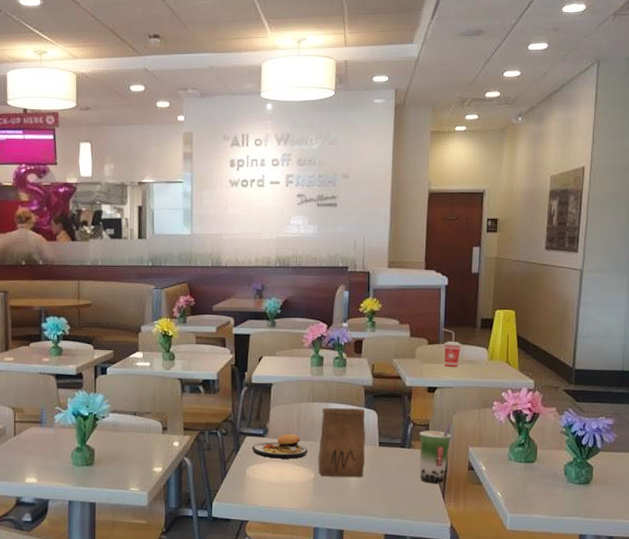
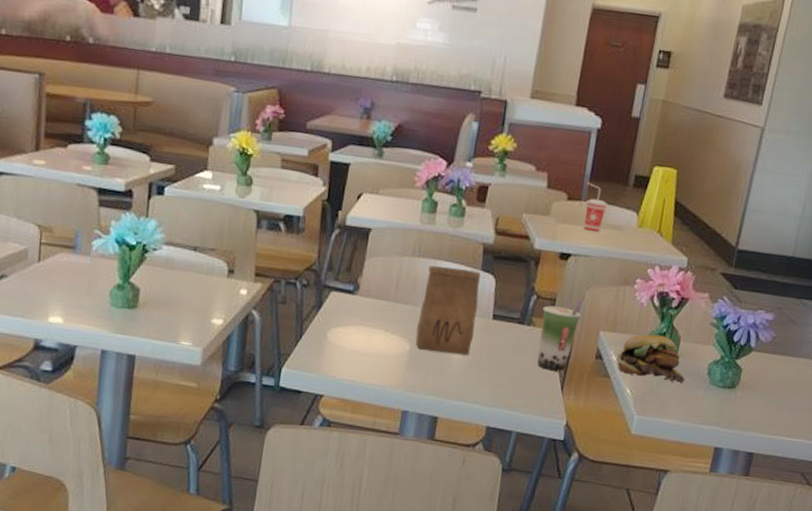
burger: present [252,425,308,459] -> none [337,282,406,325]
burger: none [486,445,546,483] -> present [616,334,686,383]

